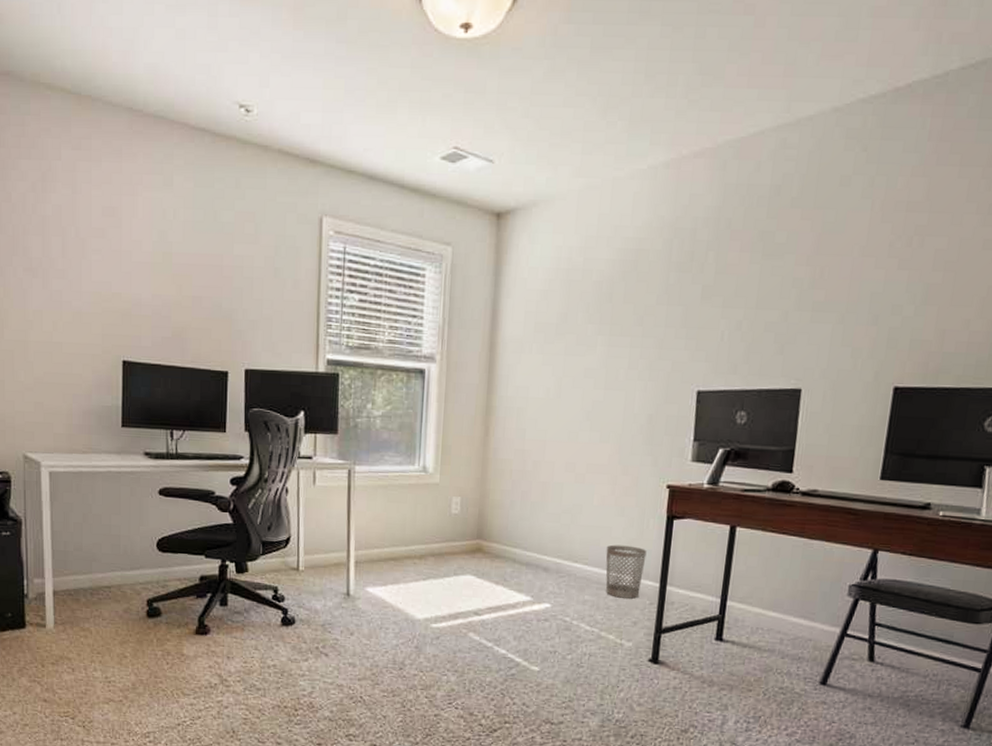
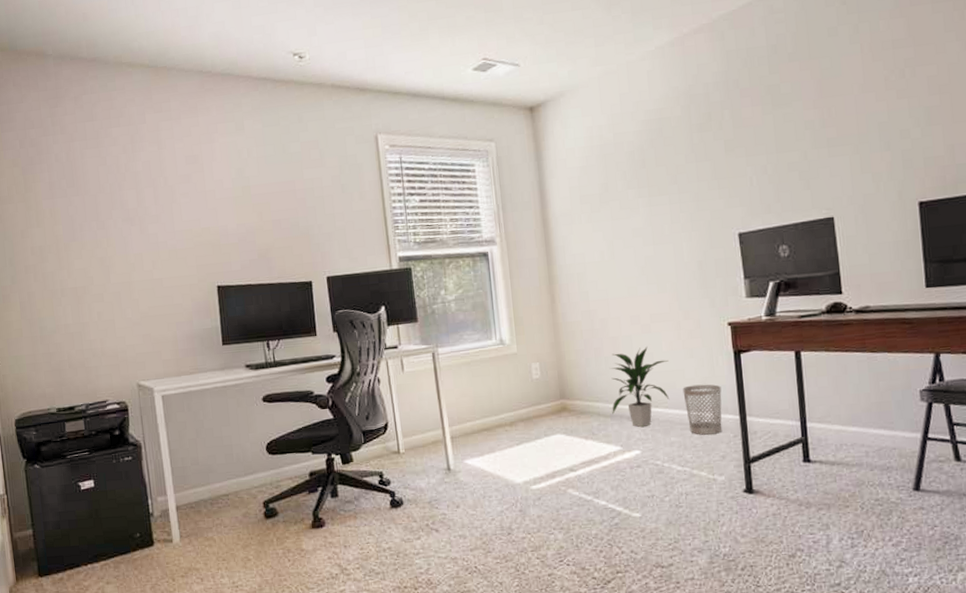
indoor plant: none [528,497,598,581] -> present [610,347,670,428]

